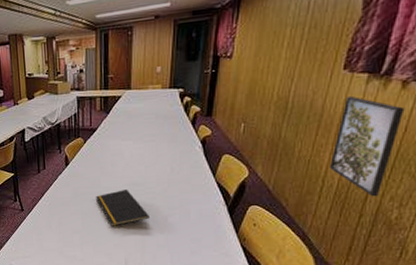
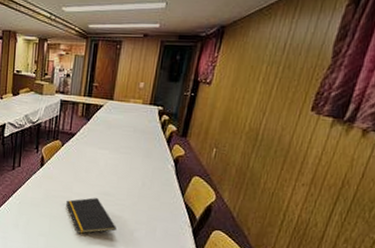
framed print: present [330,95,406,197] -> none [291,136,364,238]

